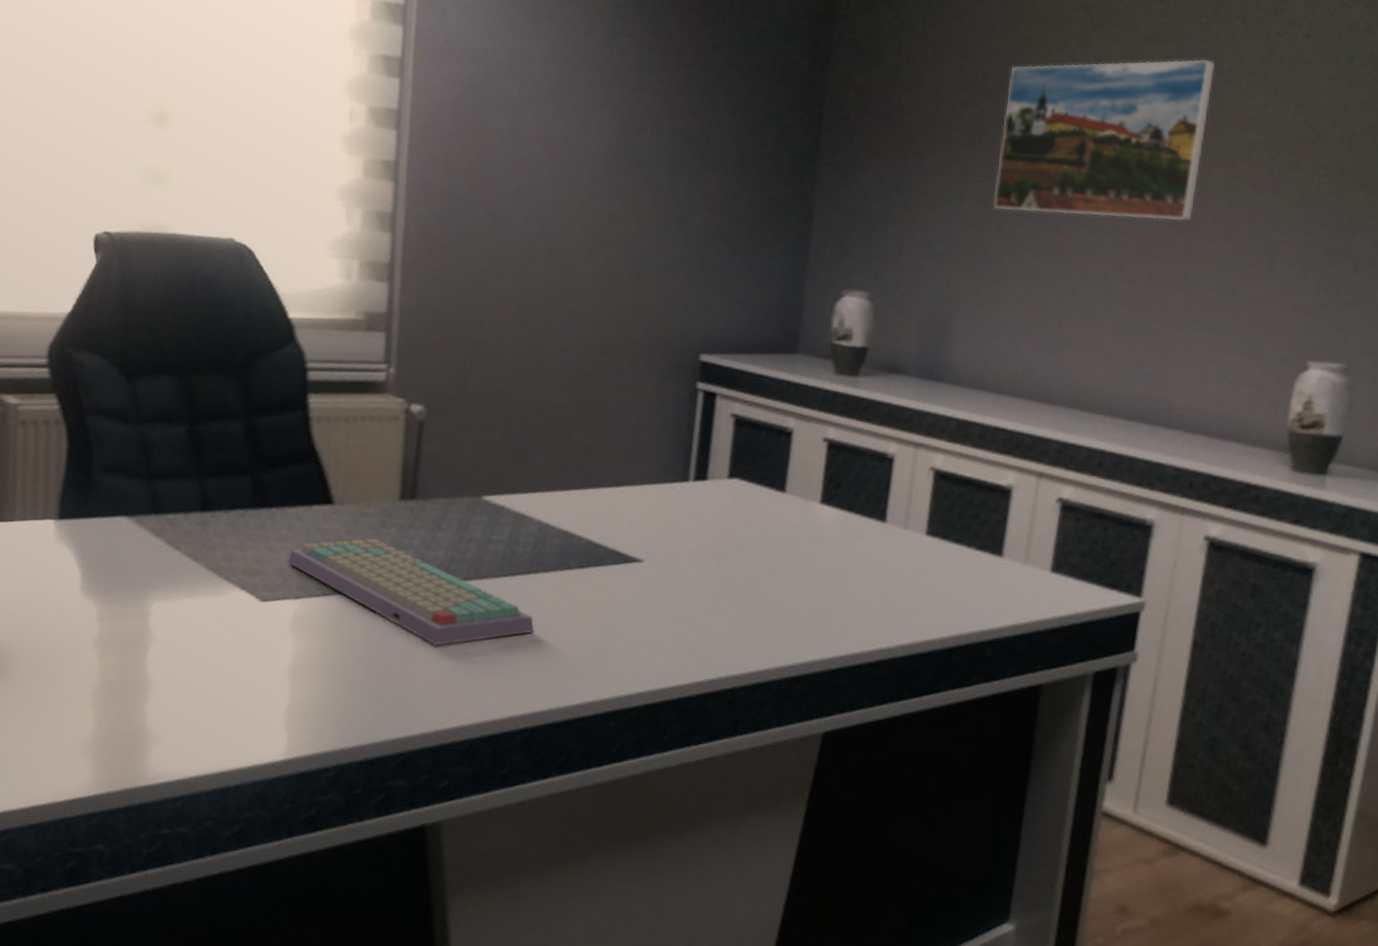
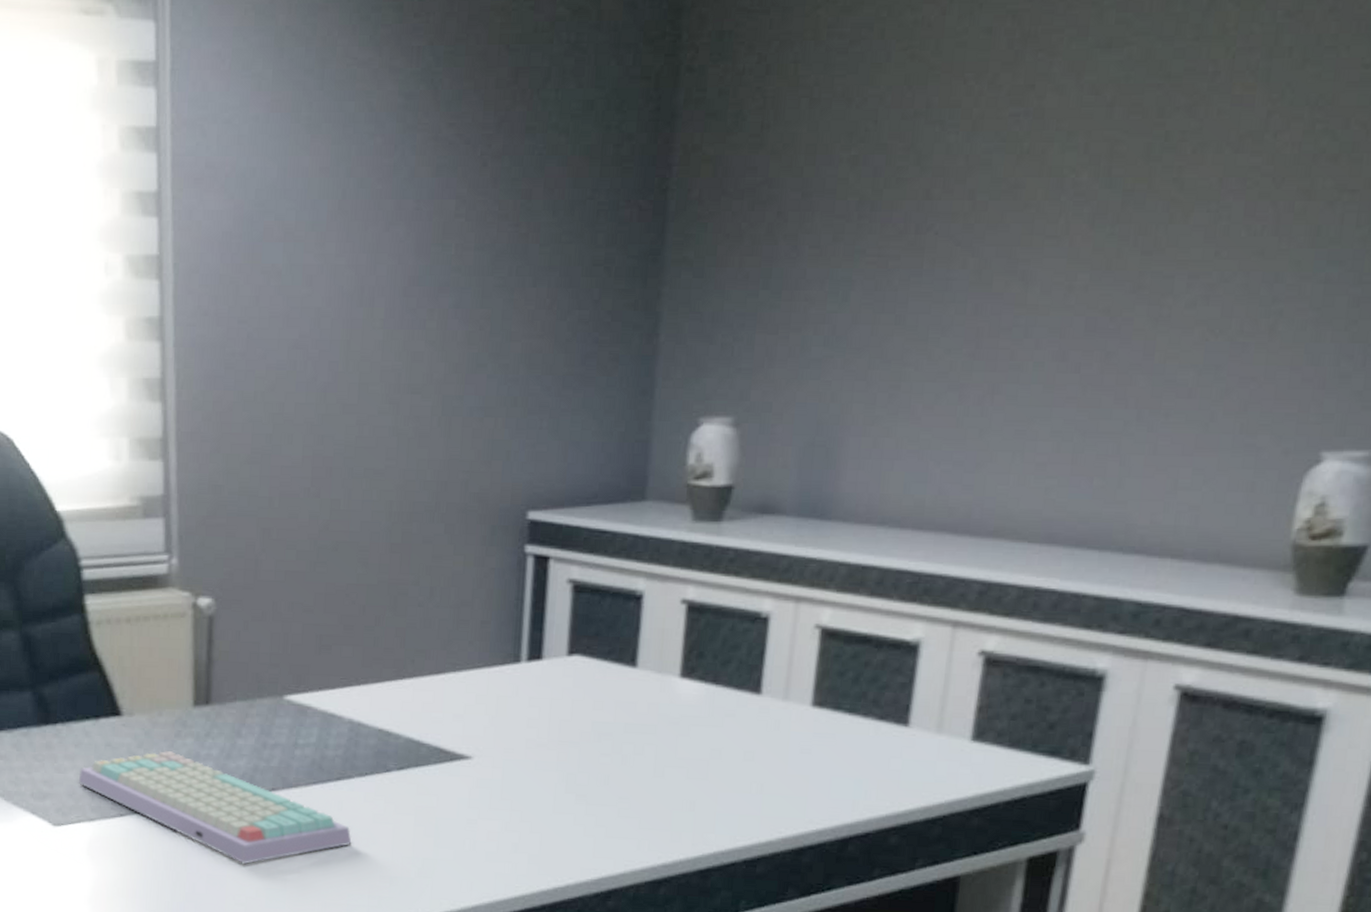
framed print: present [993,59,1215,222] -> none [891,62,1195,296]

